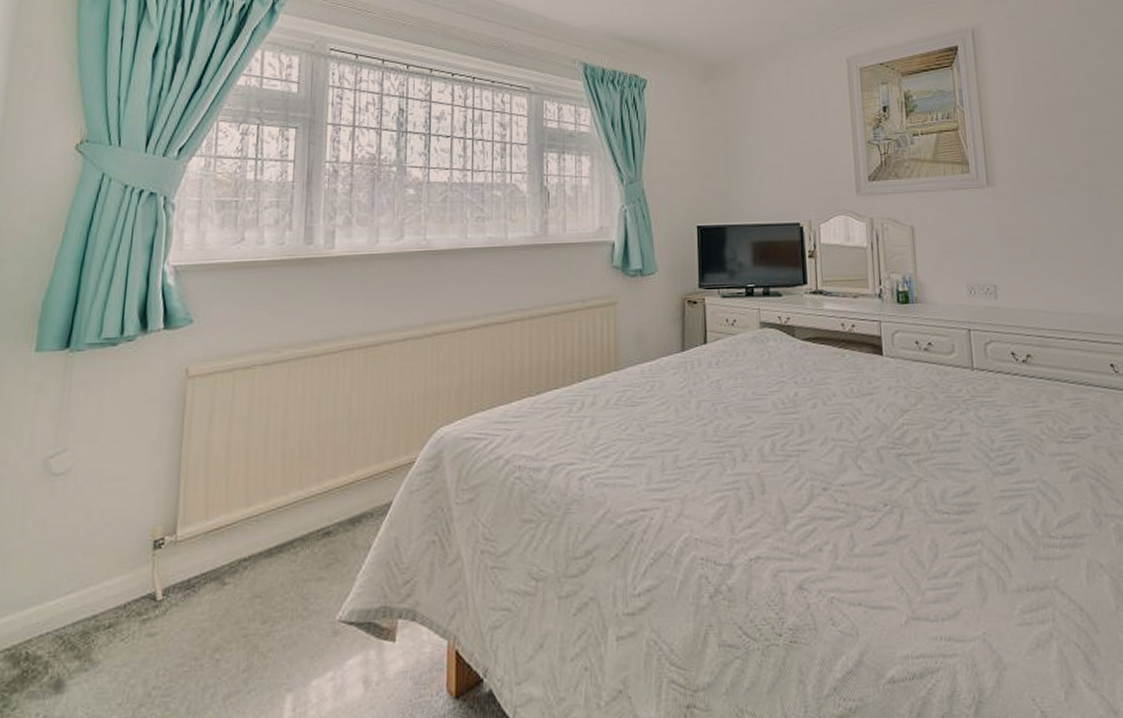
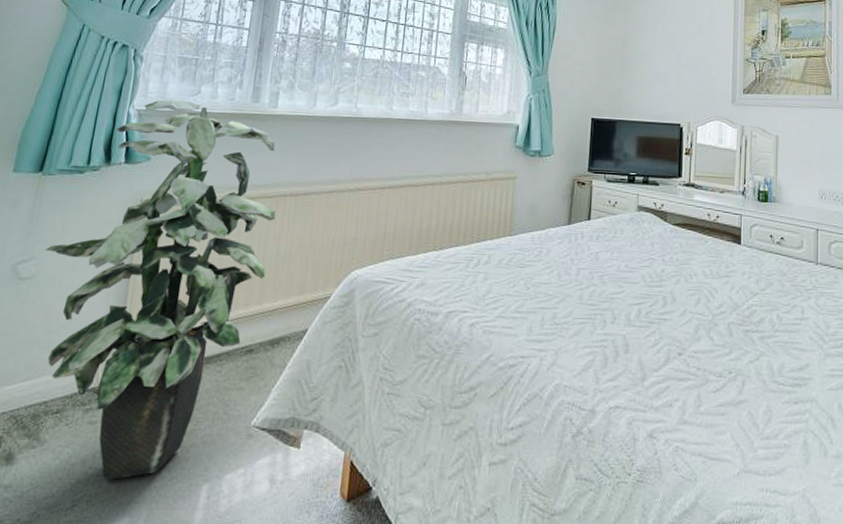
indoor plant: none [81,249,343,700] -> present [46,99,276,480]

